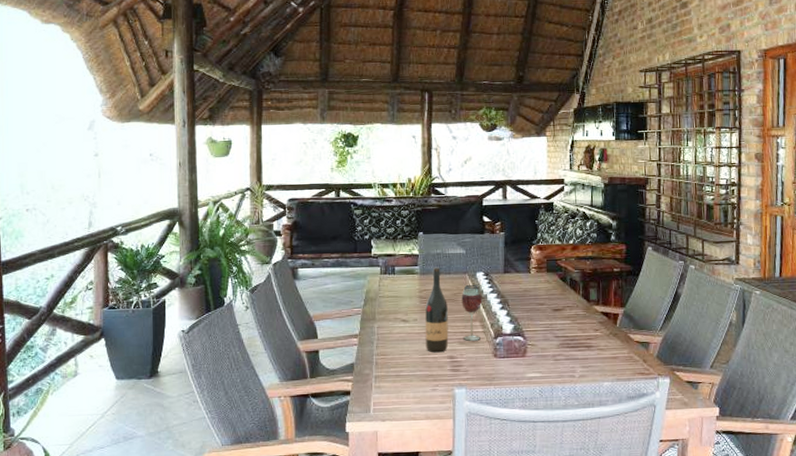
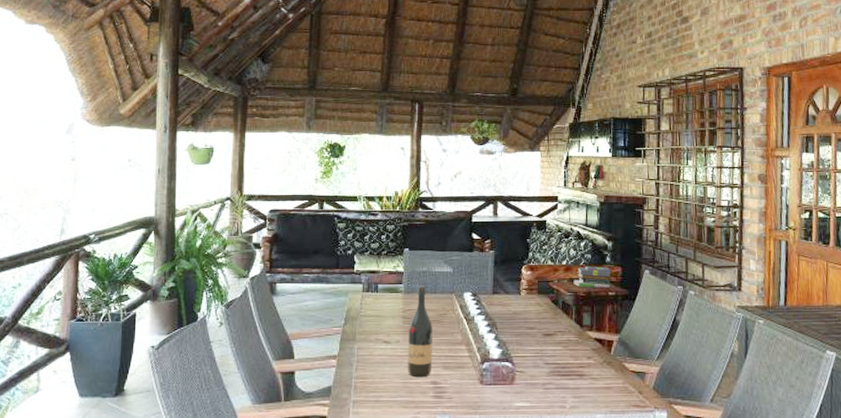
wineglass: present [461,284,483,341] -> none [447,305,469,366]
books: none [580,244,616,266] -> present [573,265,611,289]

